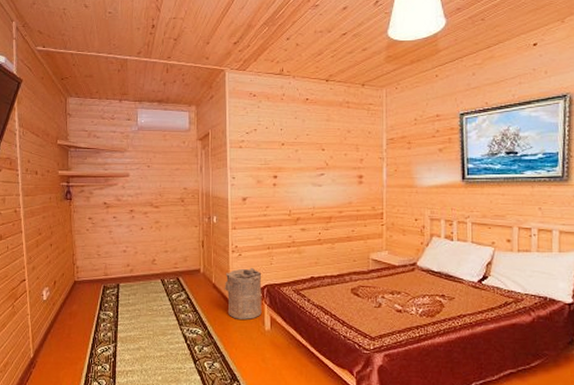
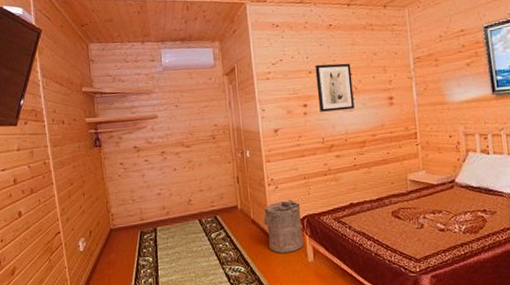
wall art: none [288,137,324,185] -> present [315,63,355,112]

